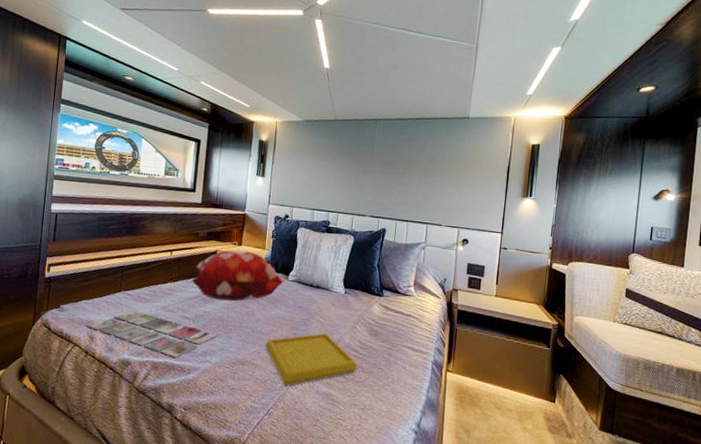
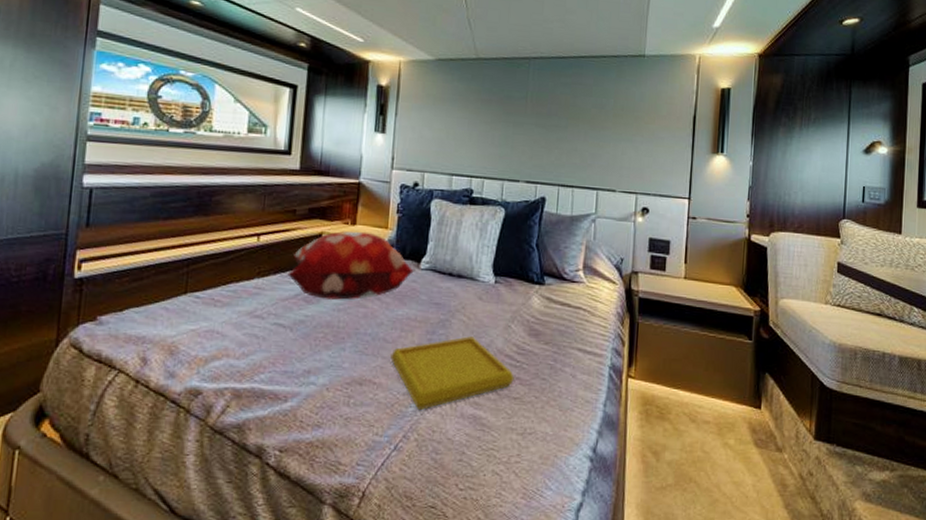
magazine: present [85,310,217,358] -> none [135,319,325,382]

